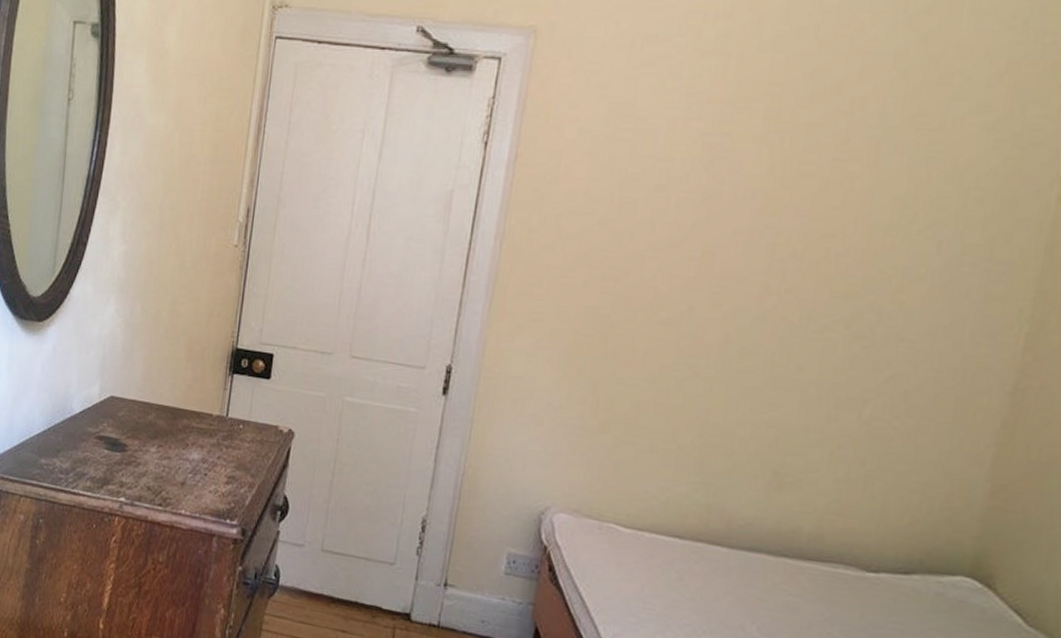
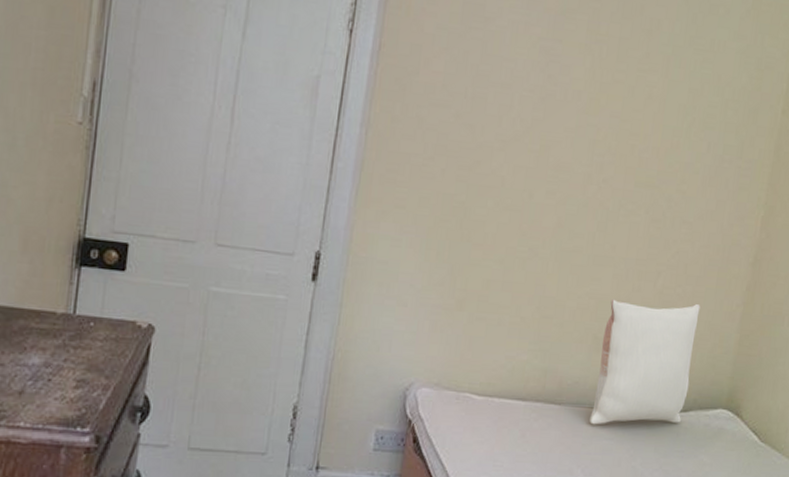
pillow: none [768,429,928,588] -> present [589,299,700,425]

